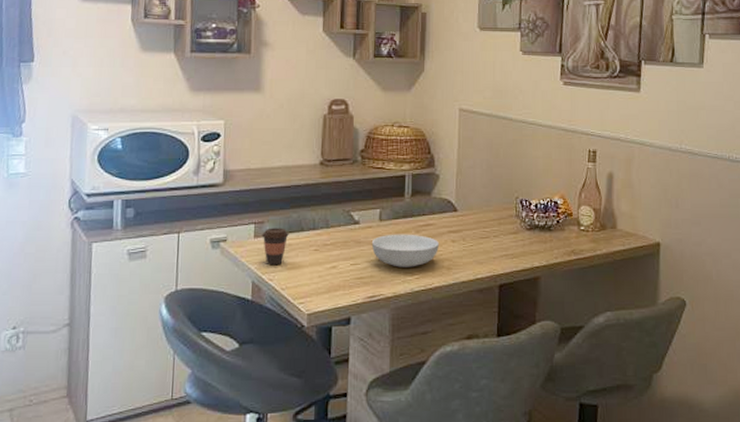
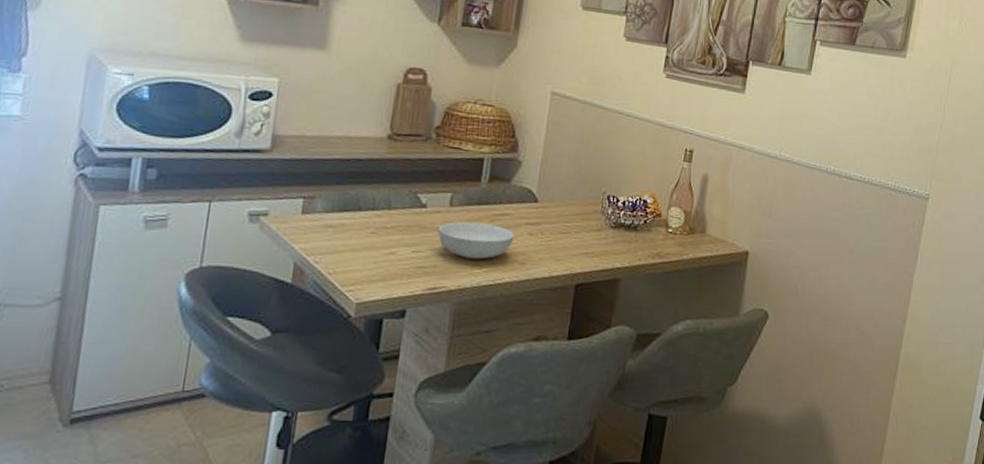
coffee cup: present [262,228,289,266] -> none [311,204,344,247]

